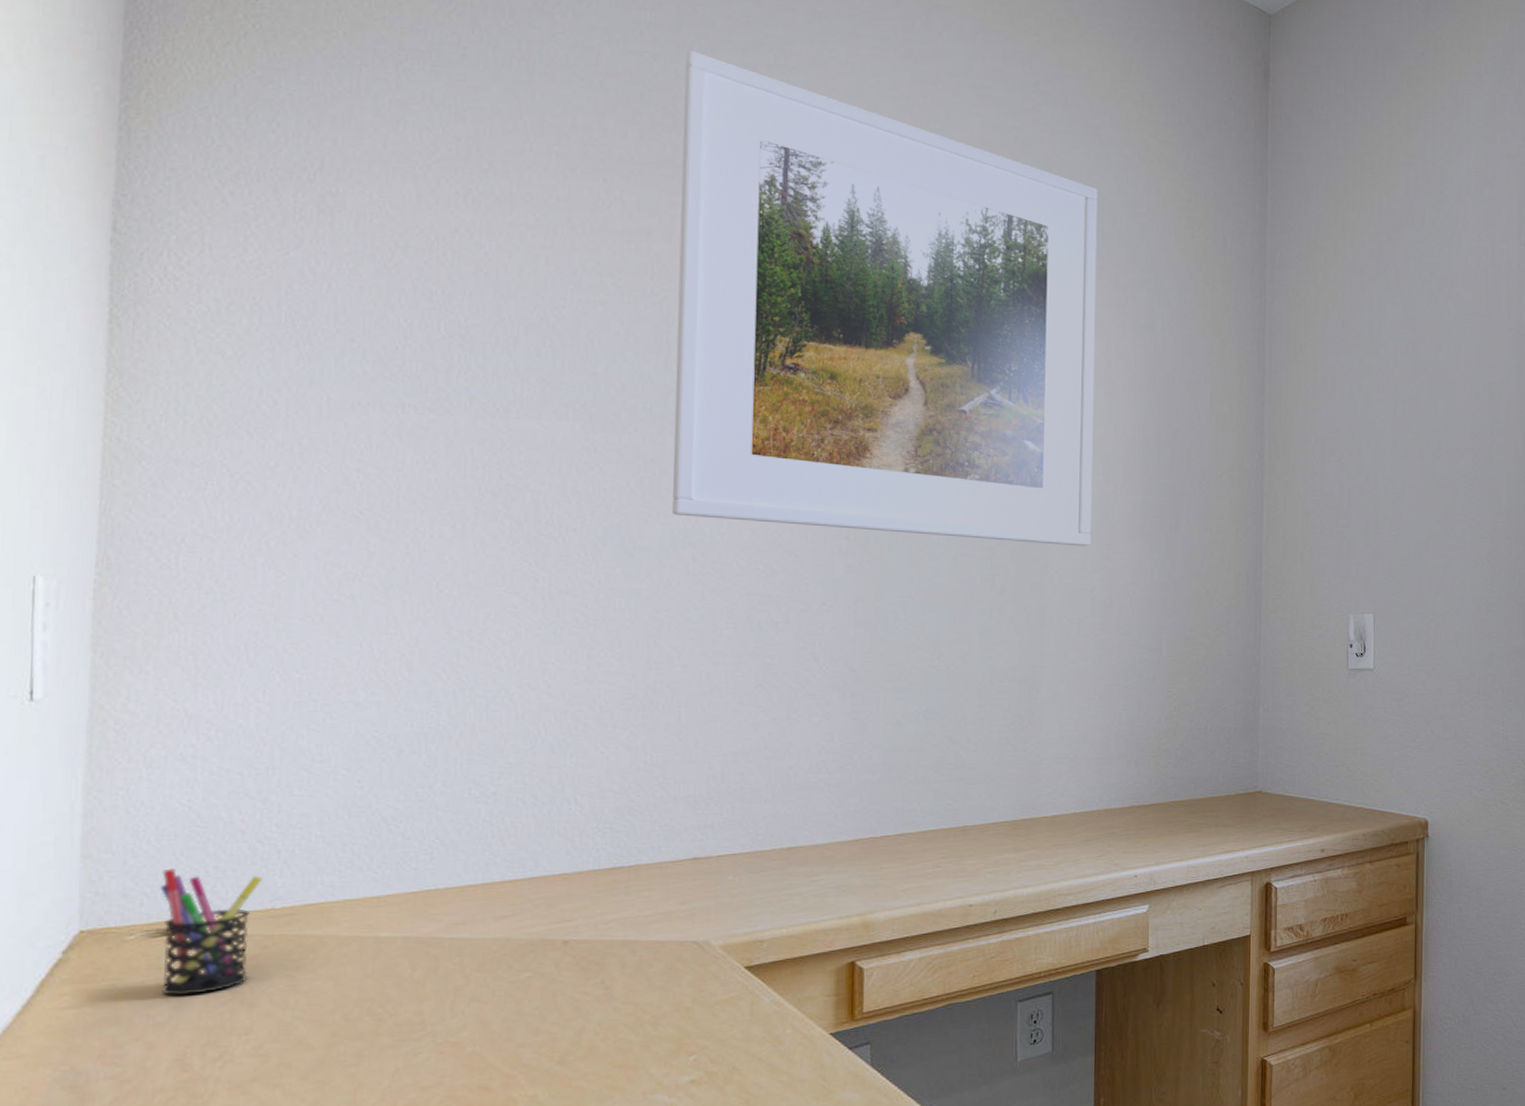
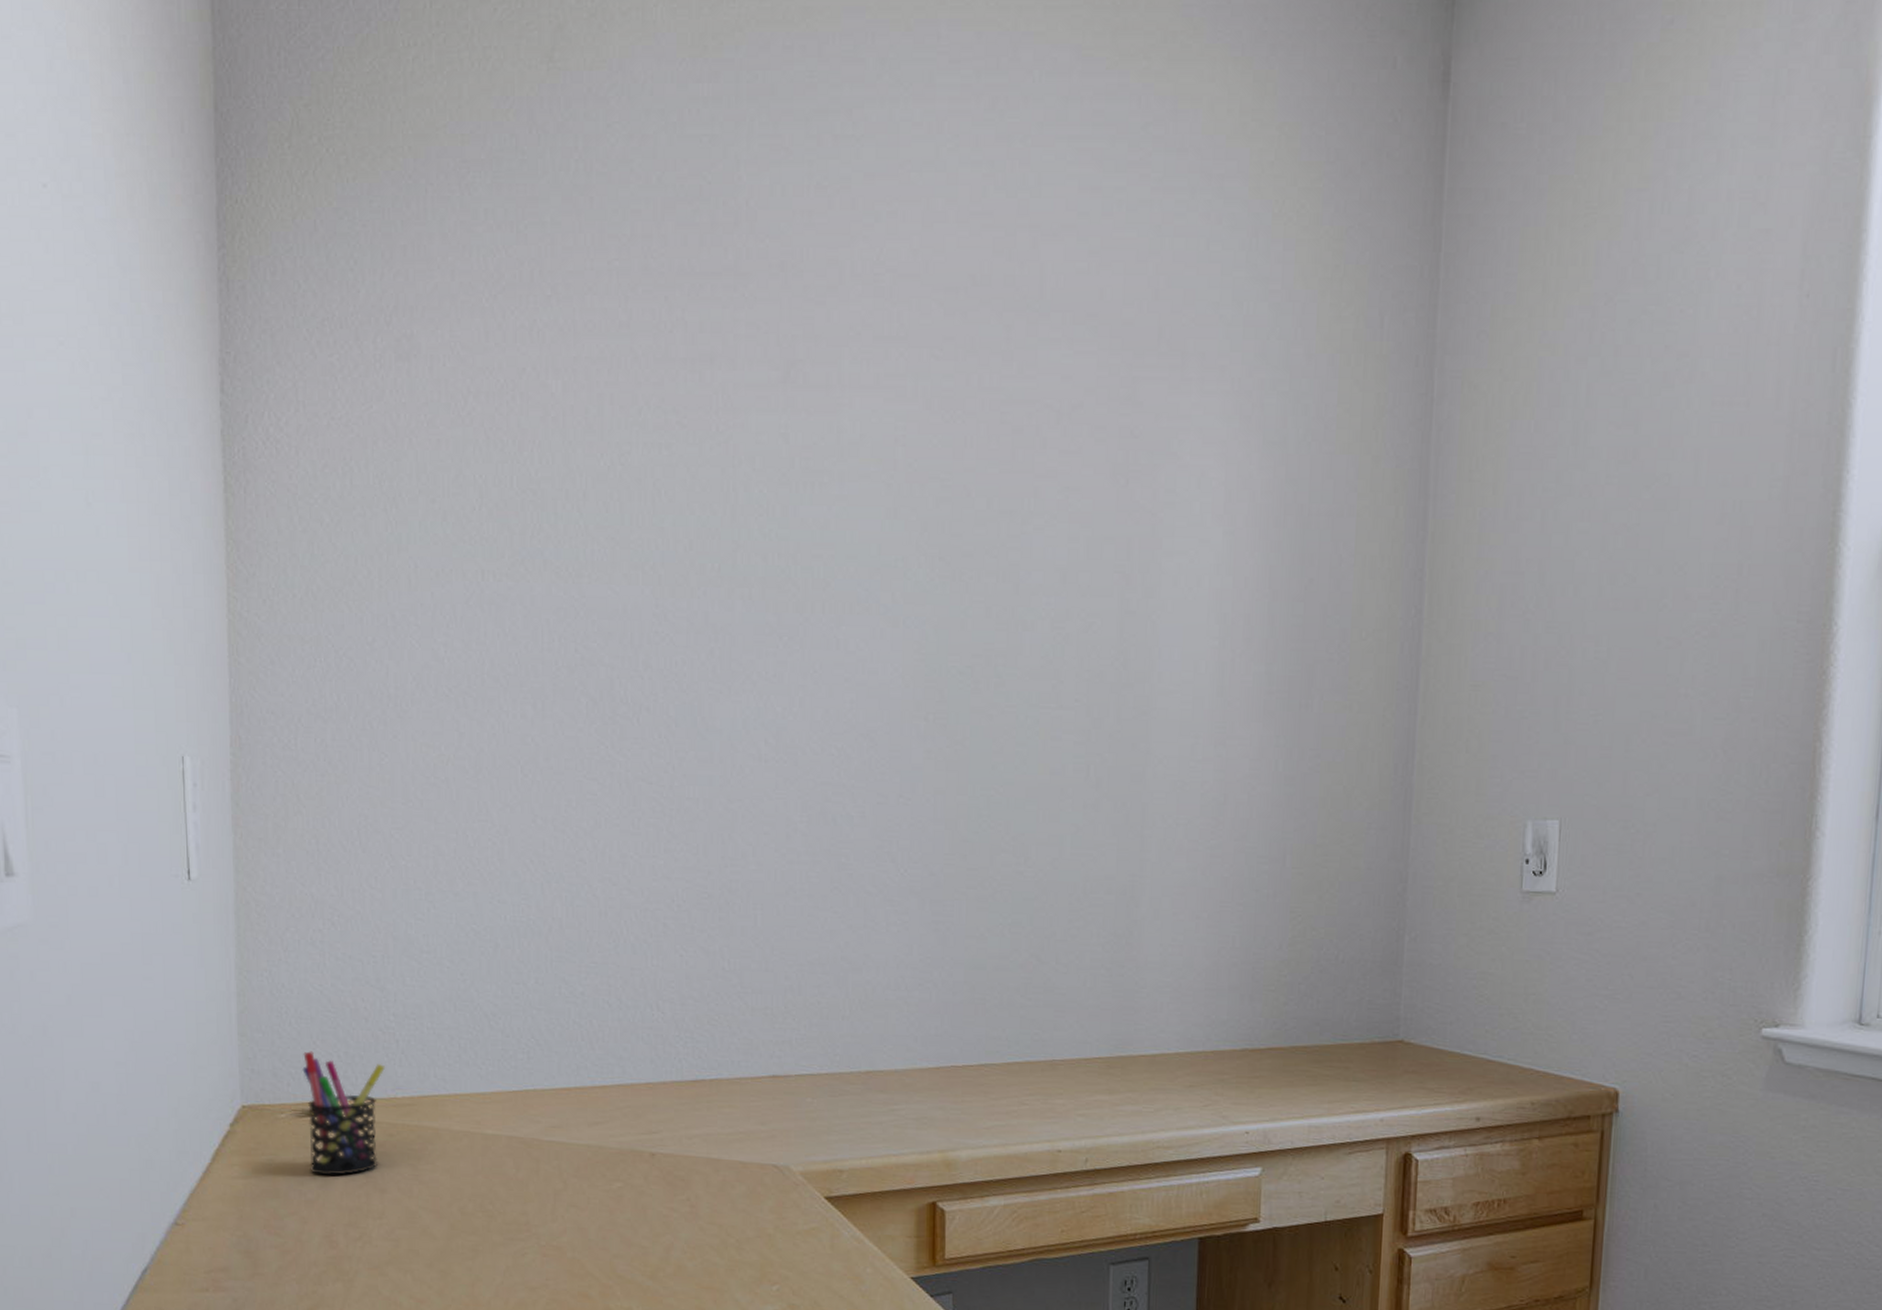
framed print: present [672,50,1098,547] -> none [742,128,1220,730]

